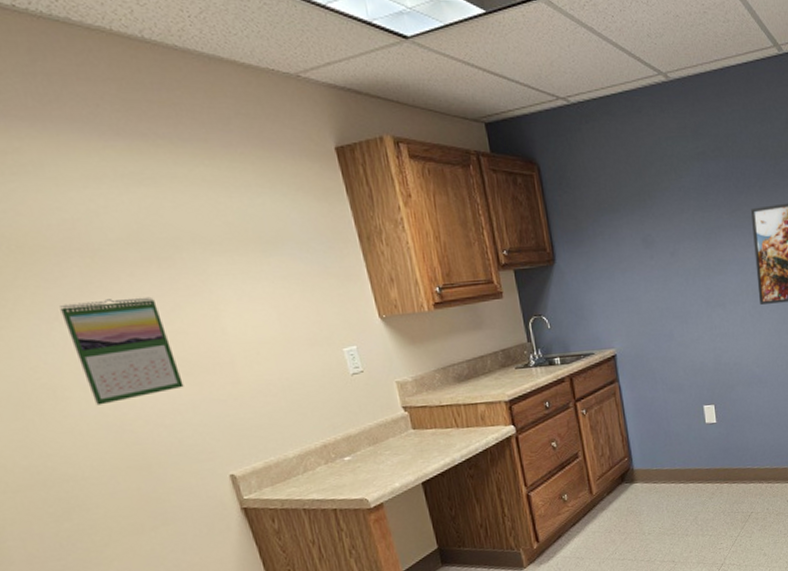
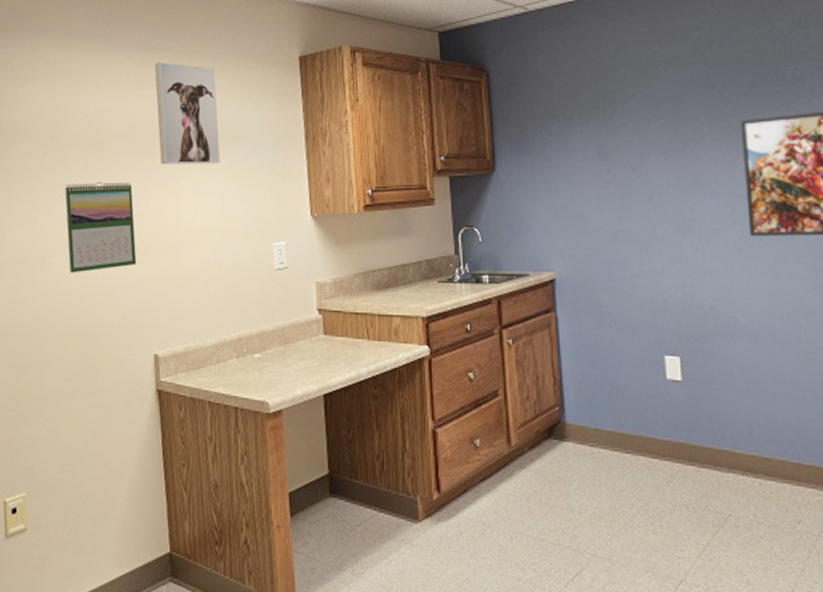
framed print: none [149,152,264,275] -> present [155,62,221,165]

